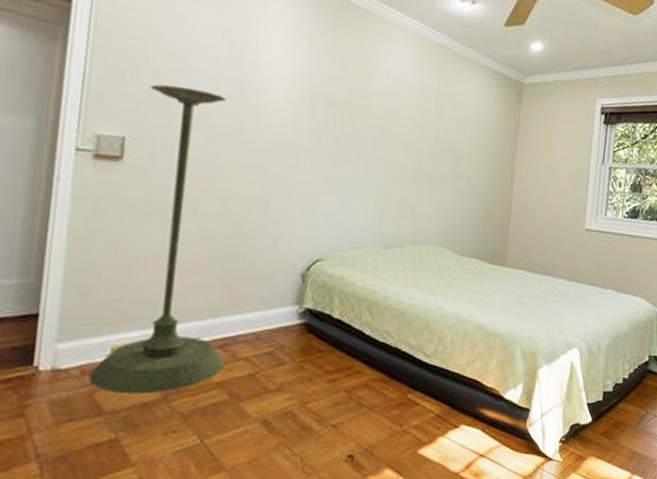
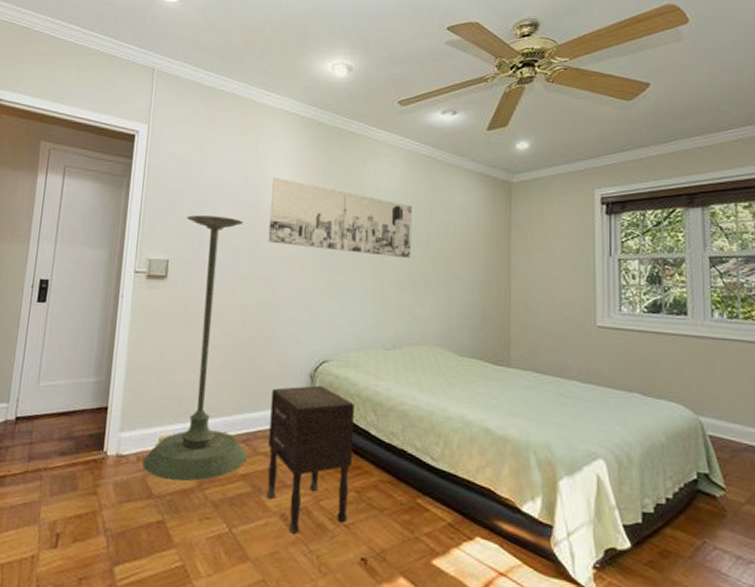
nightstand: none [246,285,349,438] -> present [267,385,354,534]
wall art: none [256,48,423,154] -> present [268,177,413,259]

